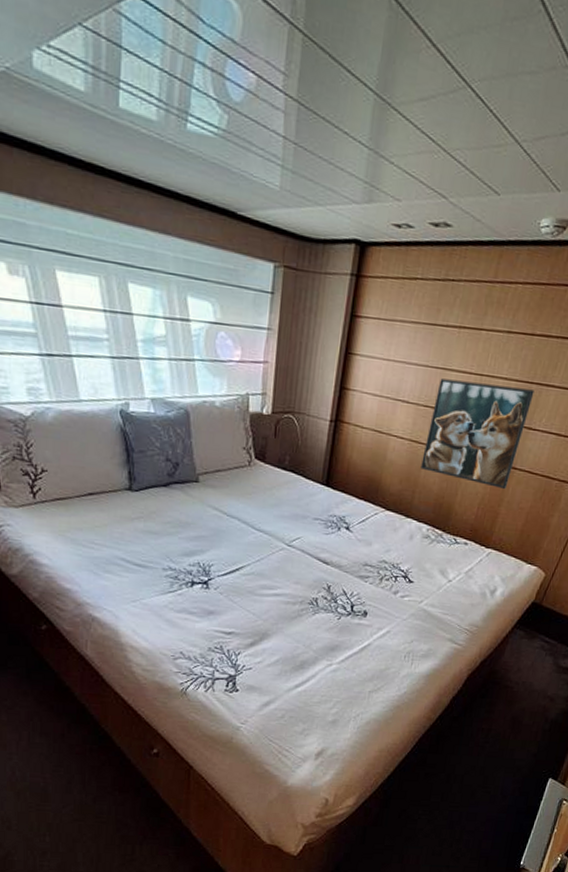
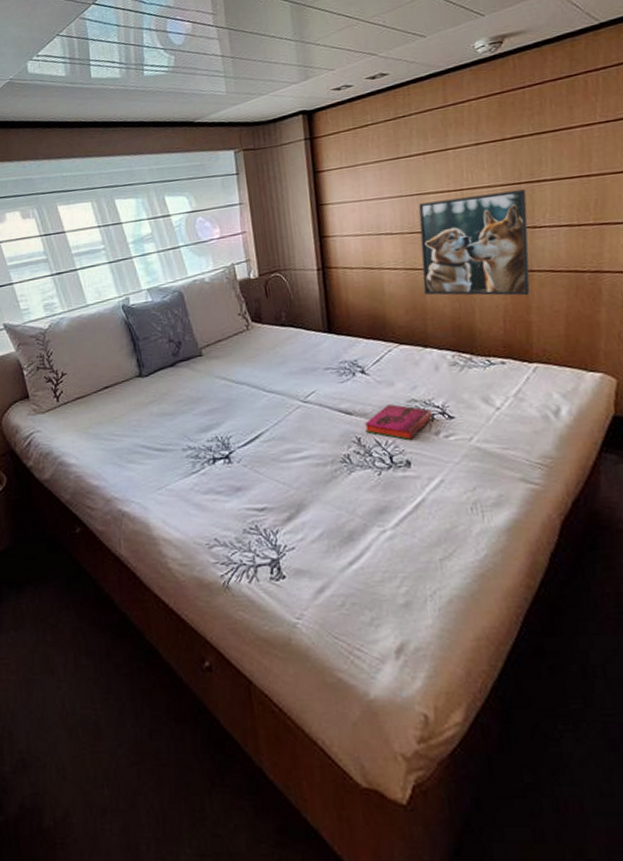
hardback book: none [336,561,397,595] -> present [364,404,433,441]

